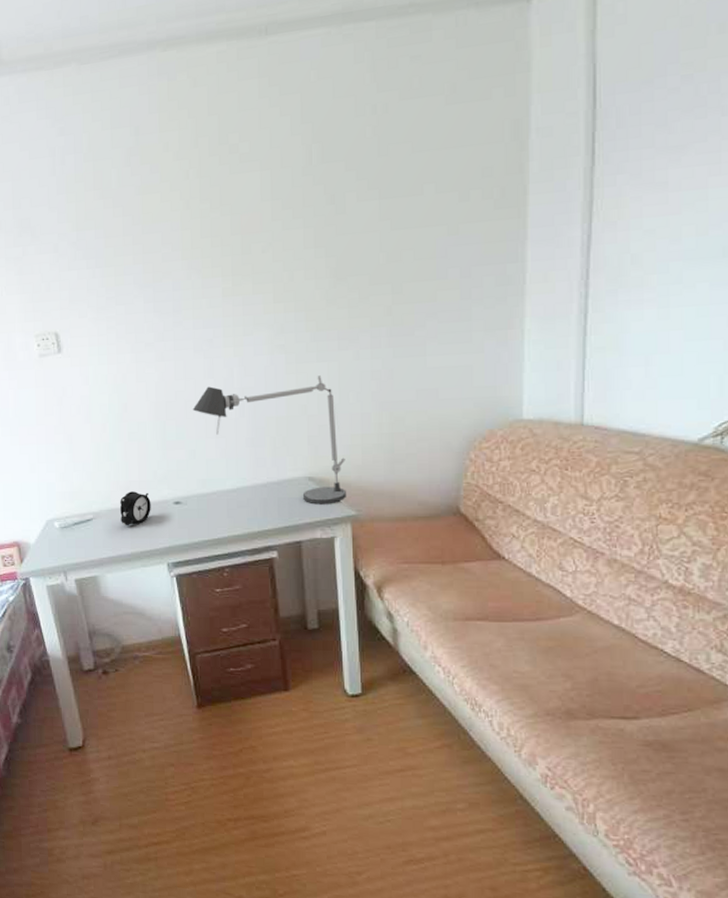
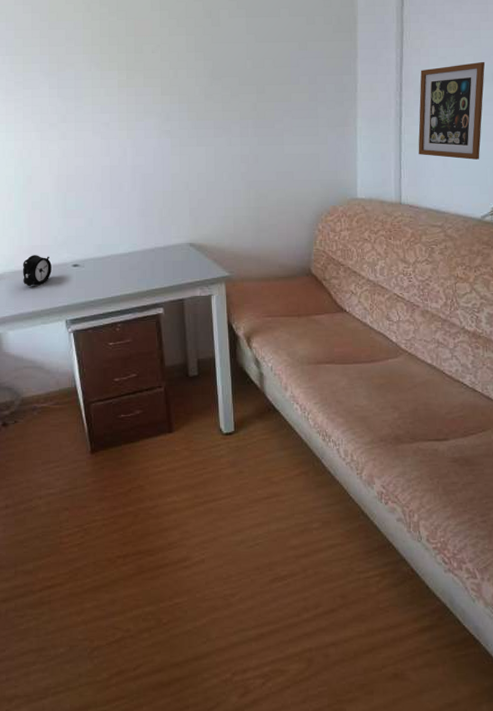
desk lamp: present [192,375,346,505] -> none [90,157,221,267]
picture frame: none [609,231,714,365] -> present [418,61,486,160]

